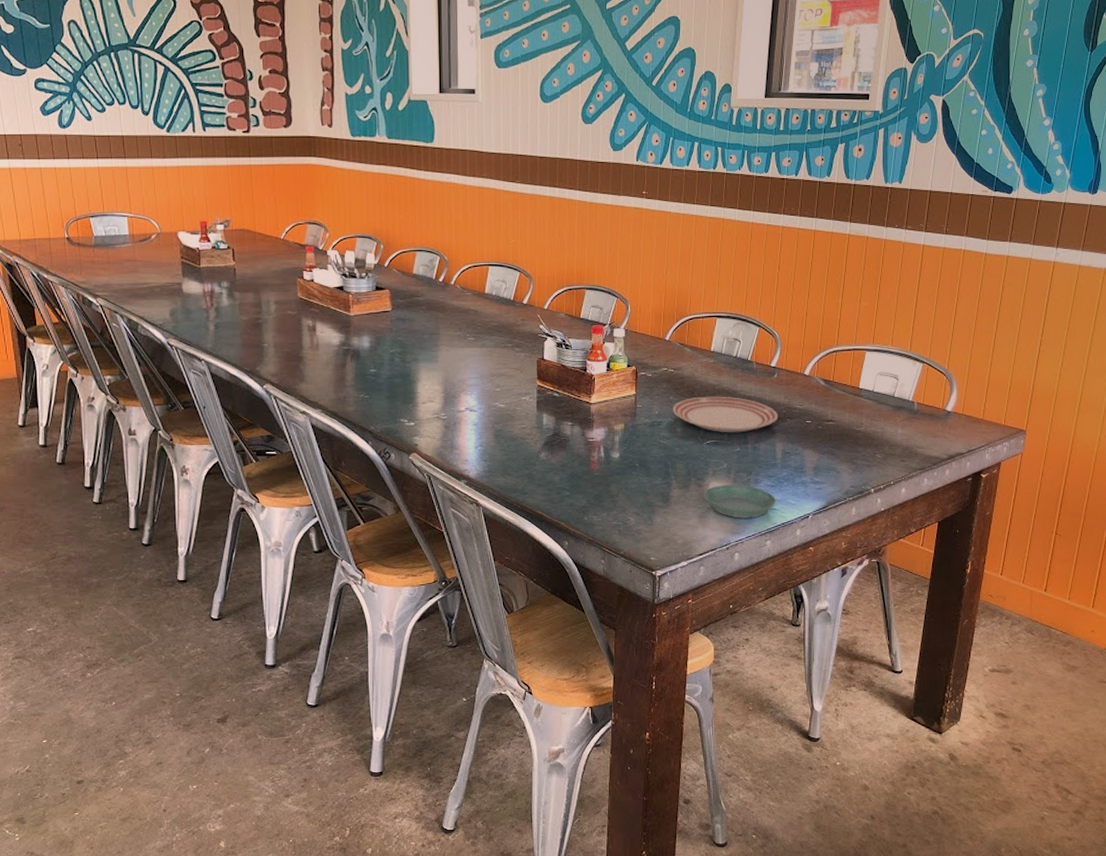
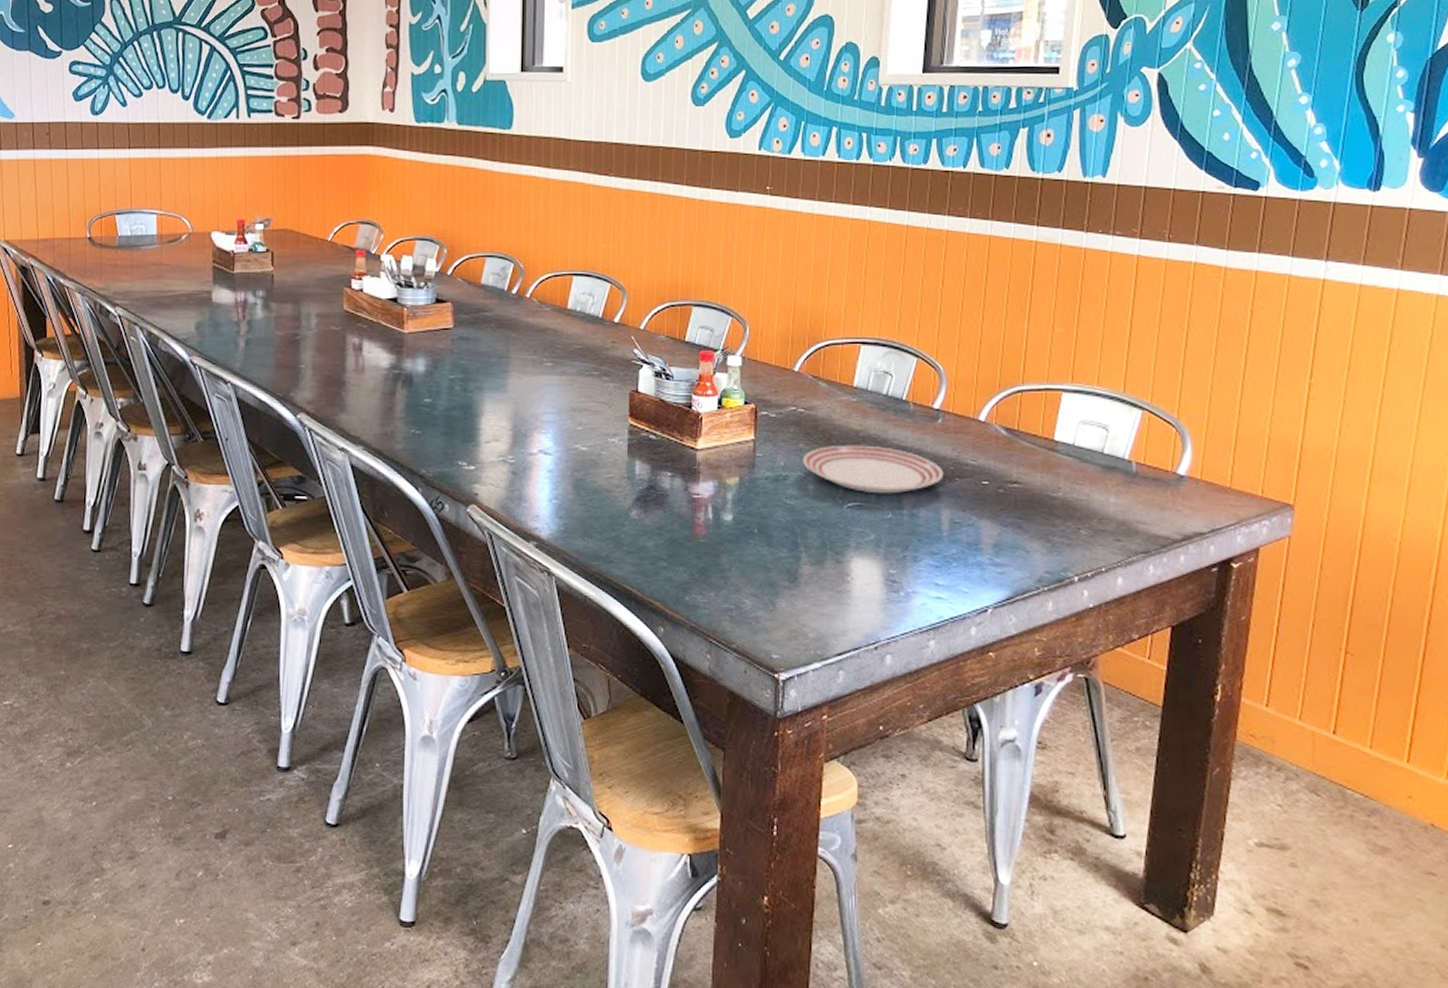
saucer: present [704,484,776,519] -> none [844,562,943,609]

